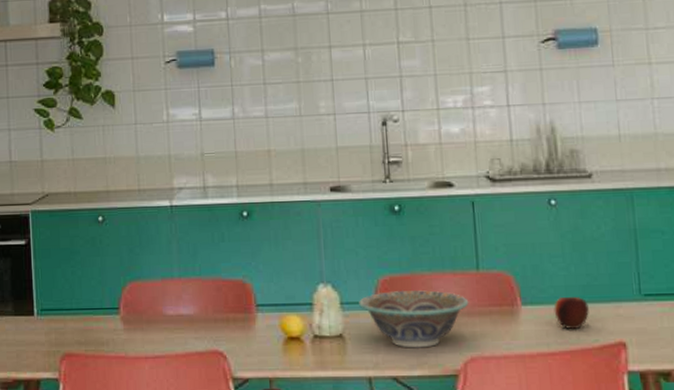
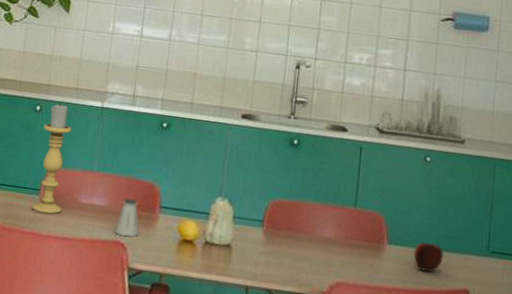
candle holder: none [110,209,147,333] -> present [31,103,71,215]
saltshaker: none [210,301,237,344] -> present [114,198,139,237]
decorative bowl: present [359,289,469,348] -> none [249,213,343,268]

